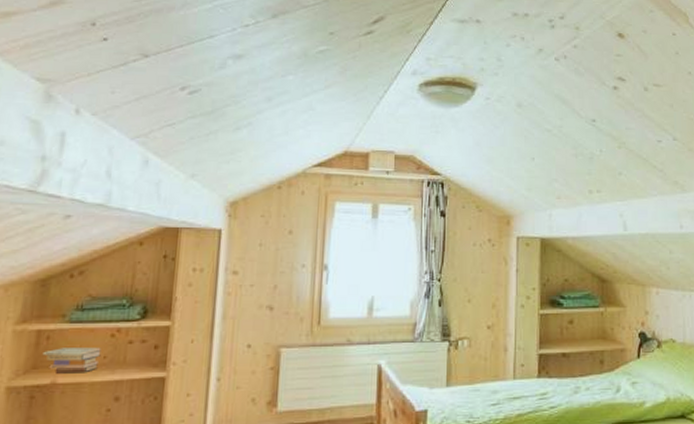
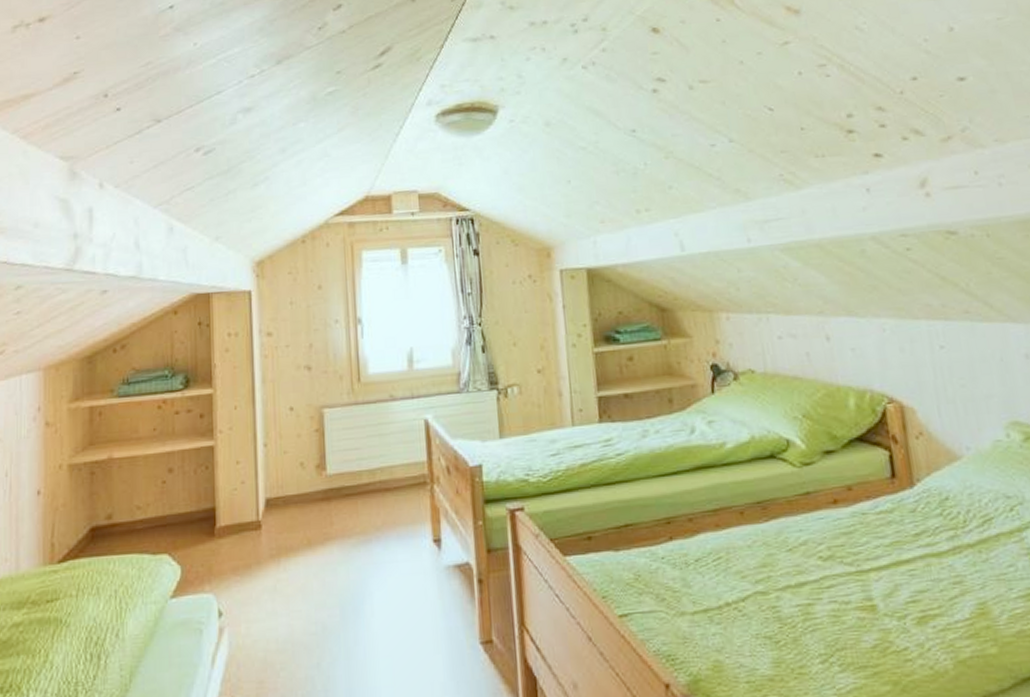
books: present [42,347,102,374] -> none [97,420,150,449]

